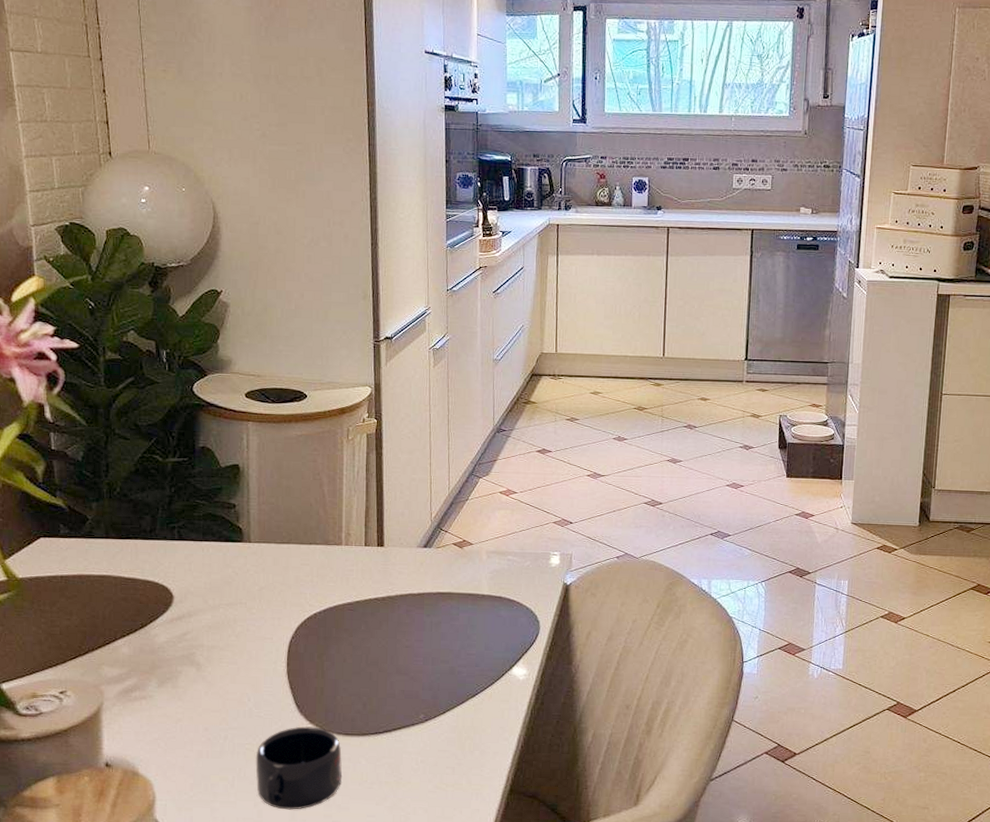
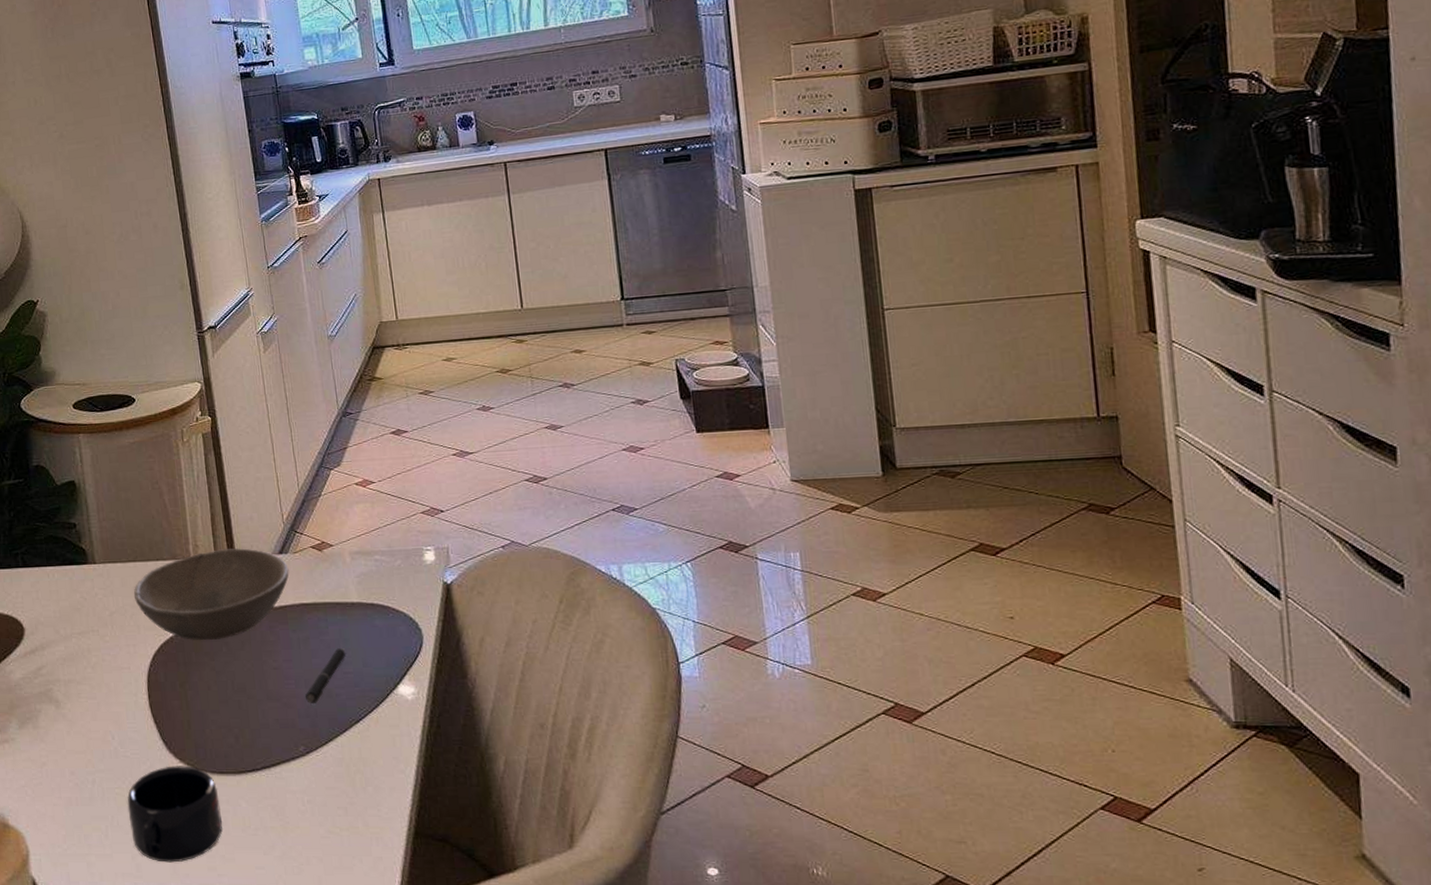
soup bowl: none [284,539,431,619] -> present [133,548,289,640]
pen: none [431,633,471,680] -> present [305,648,345,705]

